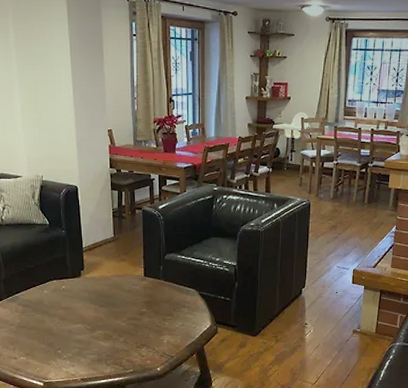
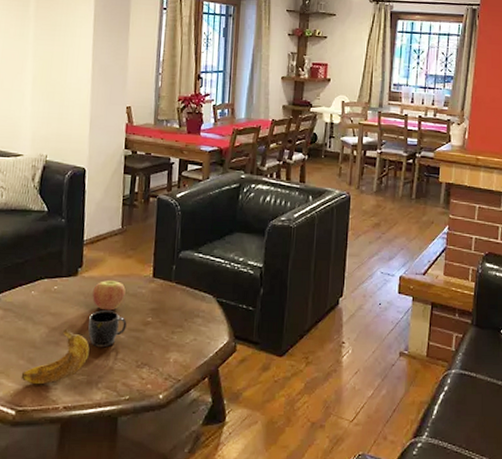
banana: none [44,320,97,363] -> present [21,330,90,385]
mug: none [93,304,126,333] -> present [87,310,127,348]
apple: none [95,280,122,304] -> present [92,281,126,311]

